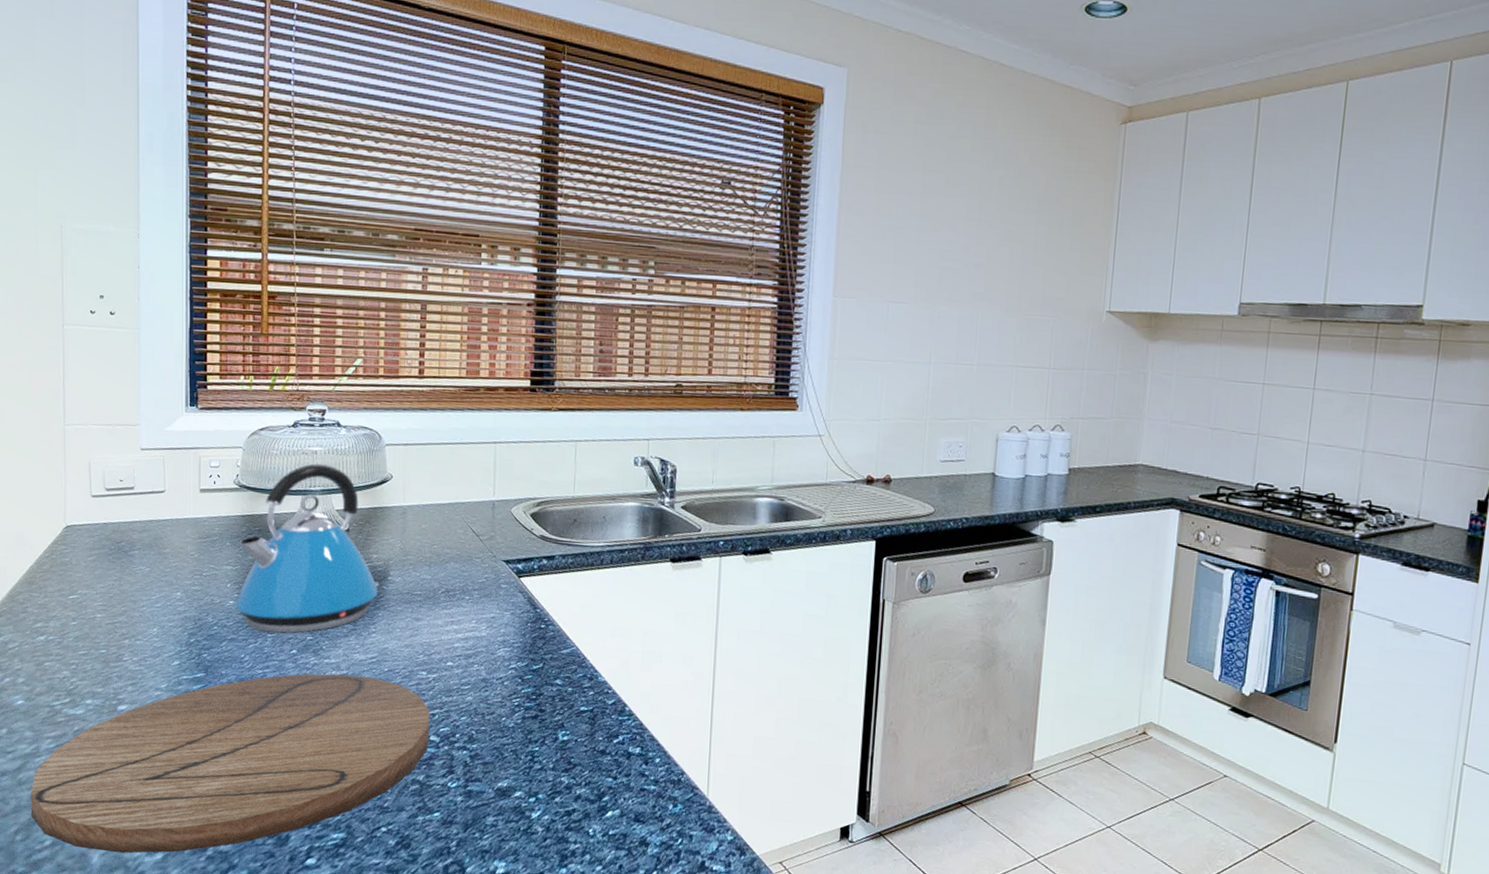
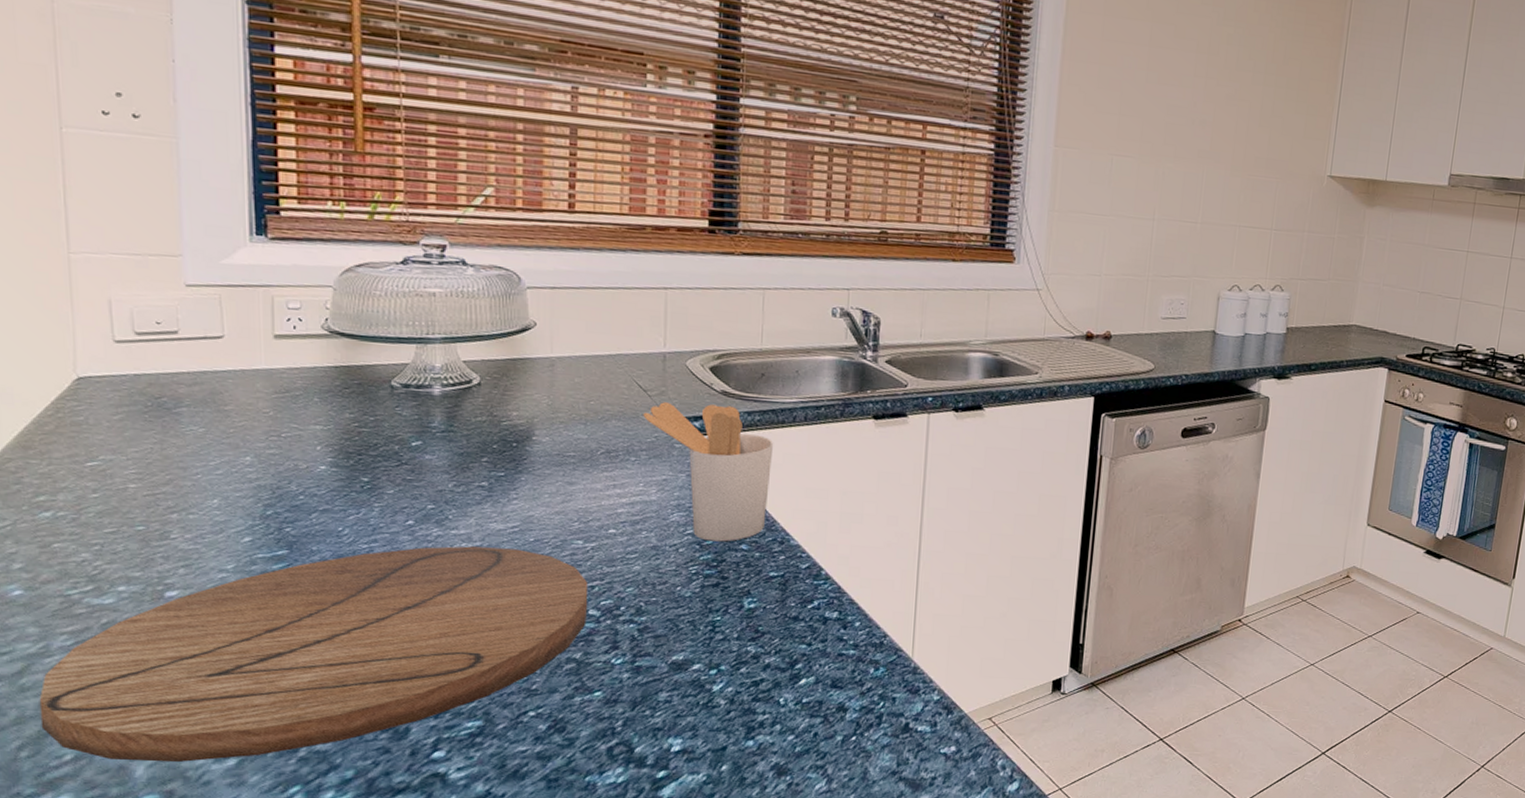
kettle: present [235,463,380,633] -> none [328,307,522,502]
utensil holder: none [476,546,584,677] -> present [643,402,774,542]

